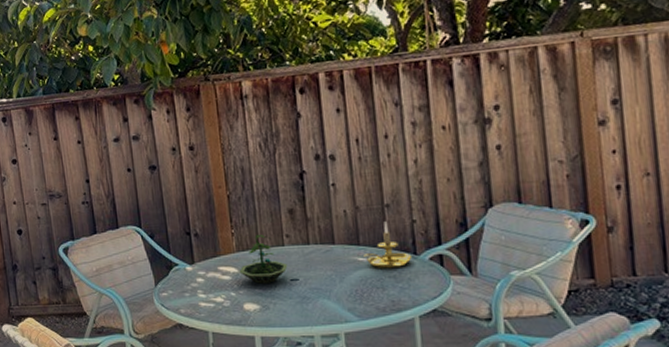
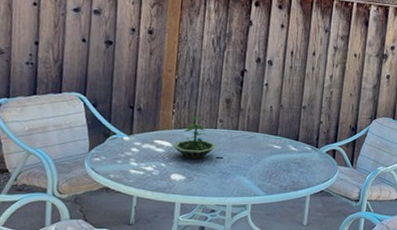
candle holder: present [363,221,413,269] -> none [279,119,315,157]

